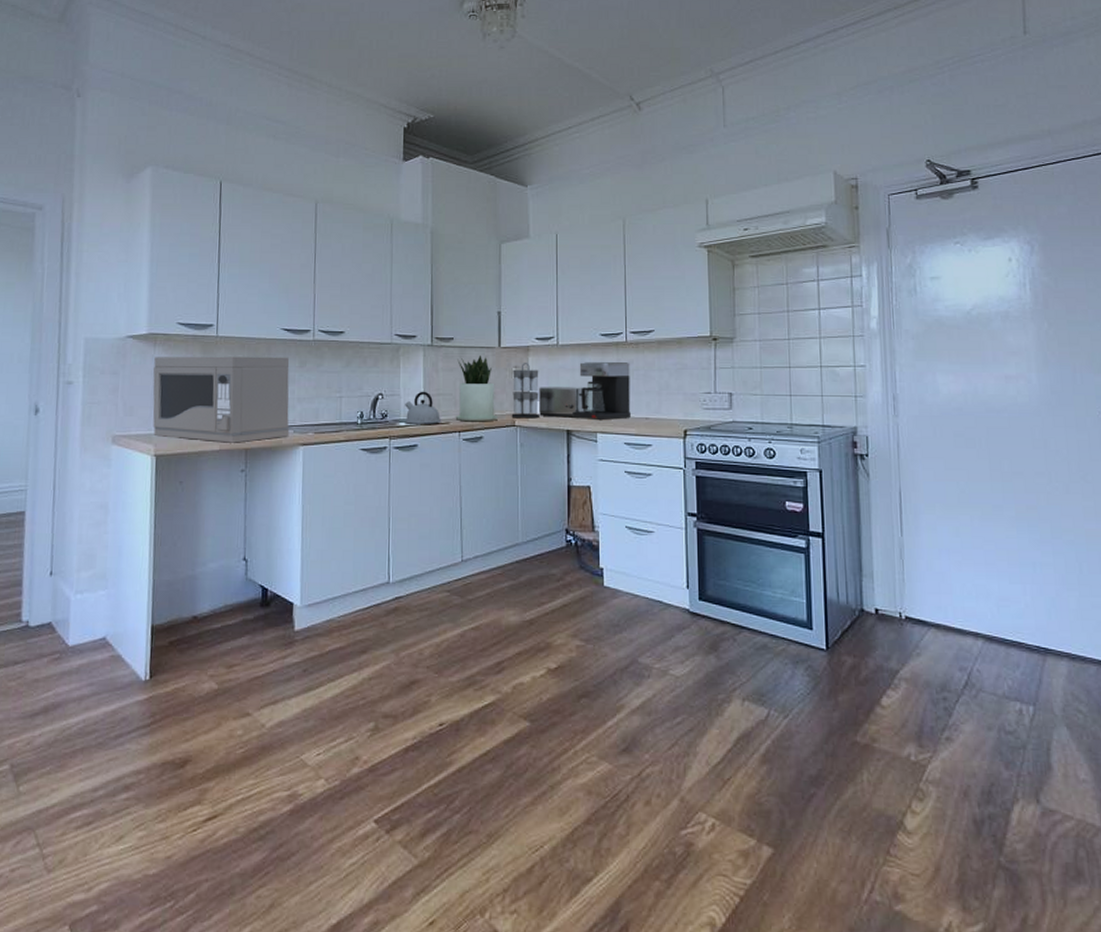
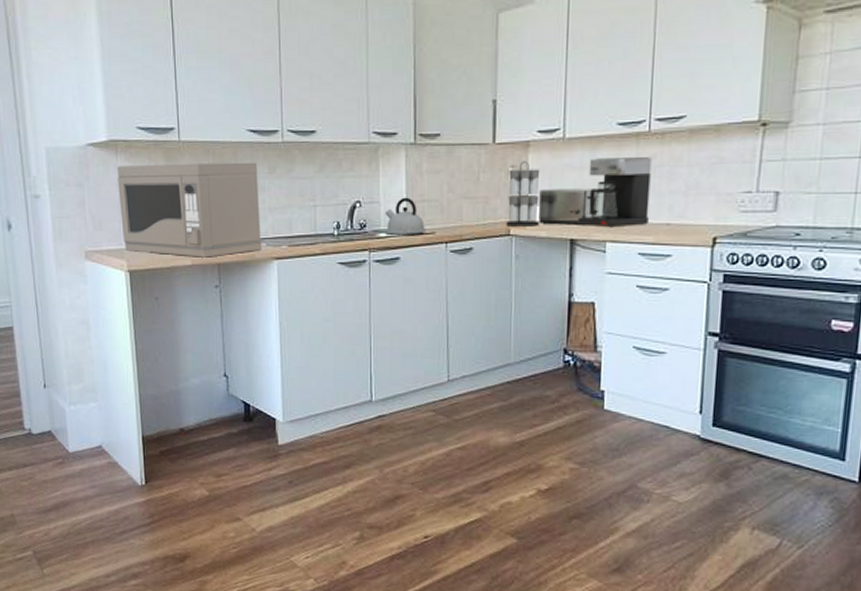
planter: present [455,355,499,422] -> none [442,153,492,231]

